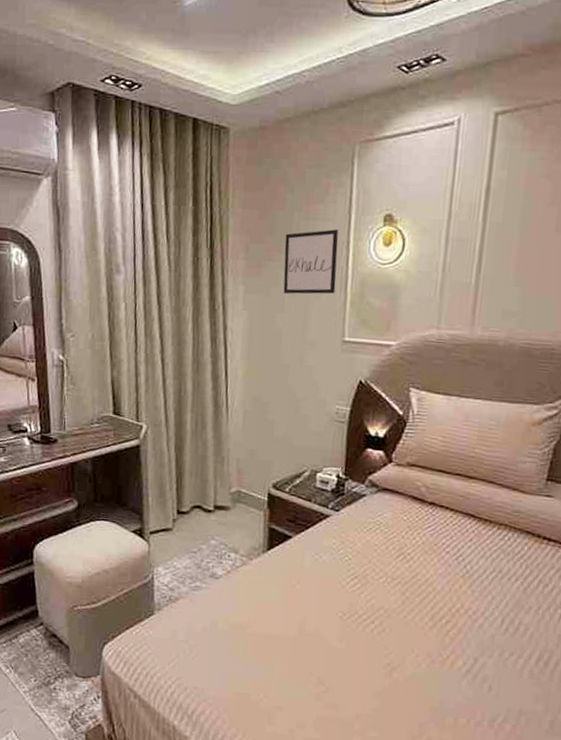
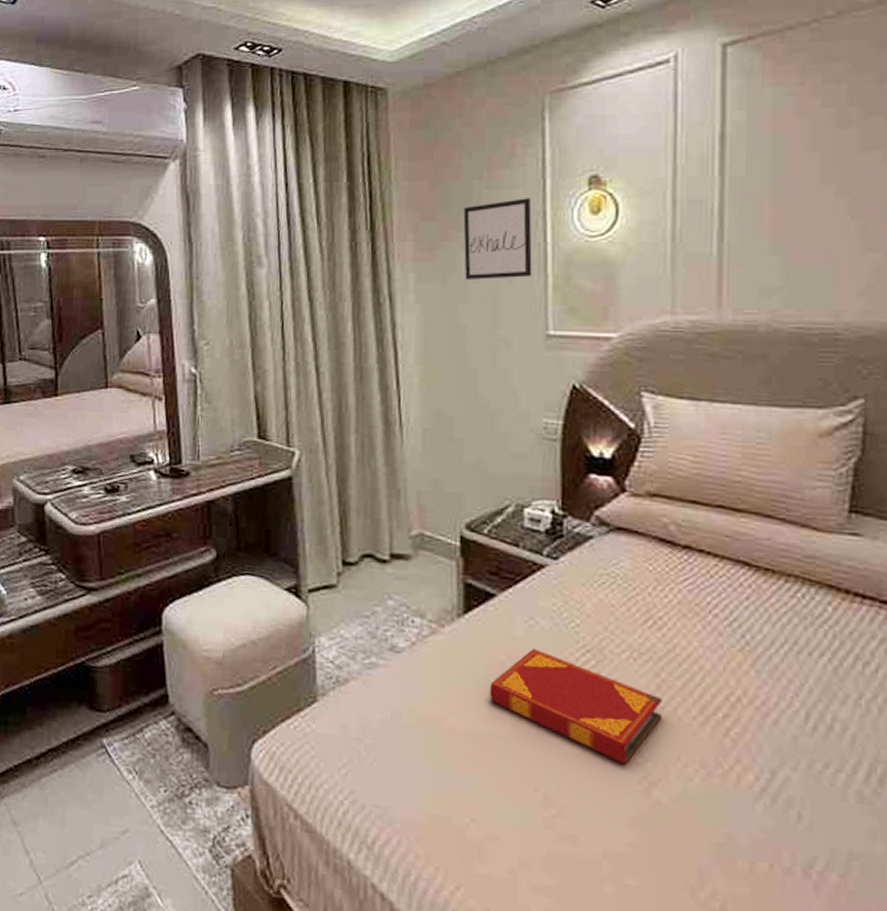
hardback book: none [282,575,405,656] -> present [489,648,662,765]

